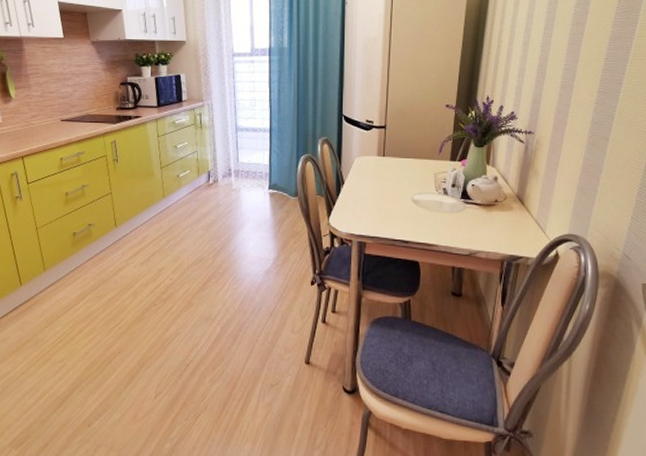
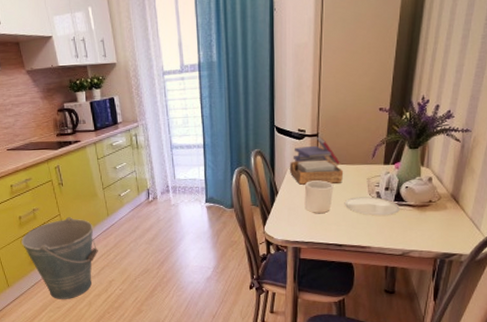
bucket: none [65,195,150,288] -> present [21,216,98,299]
napkin holder: none [356,151,411,177] -> present [289,159,344,185]
book: none [360,128,407,158] -> present [292,136,340,165]
mug: none [371,173,401,208] -> present [304,180,334,214]

